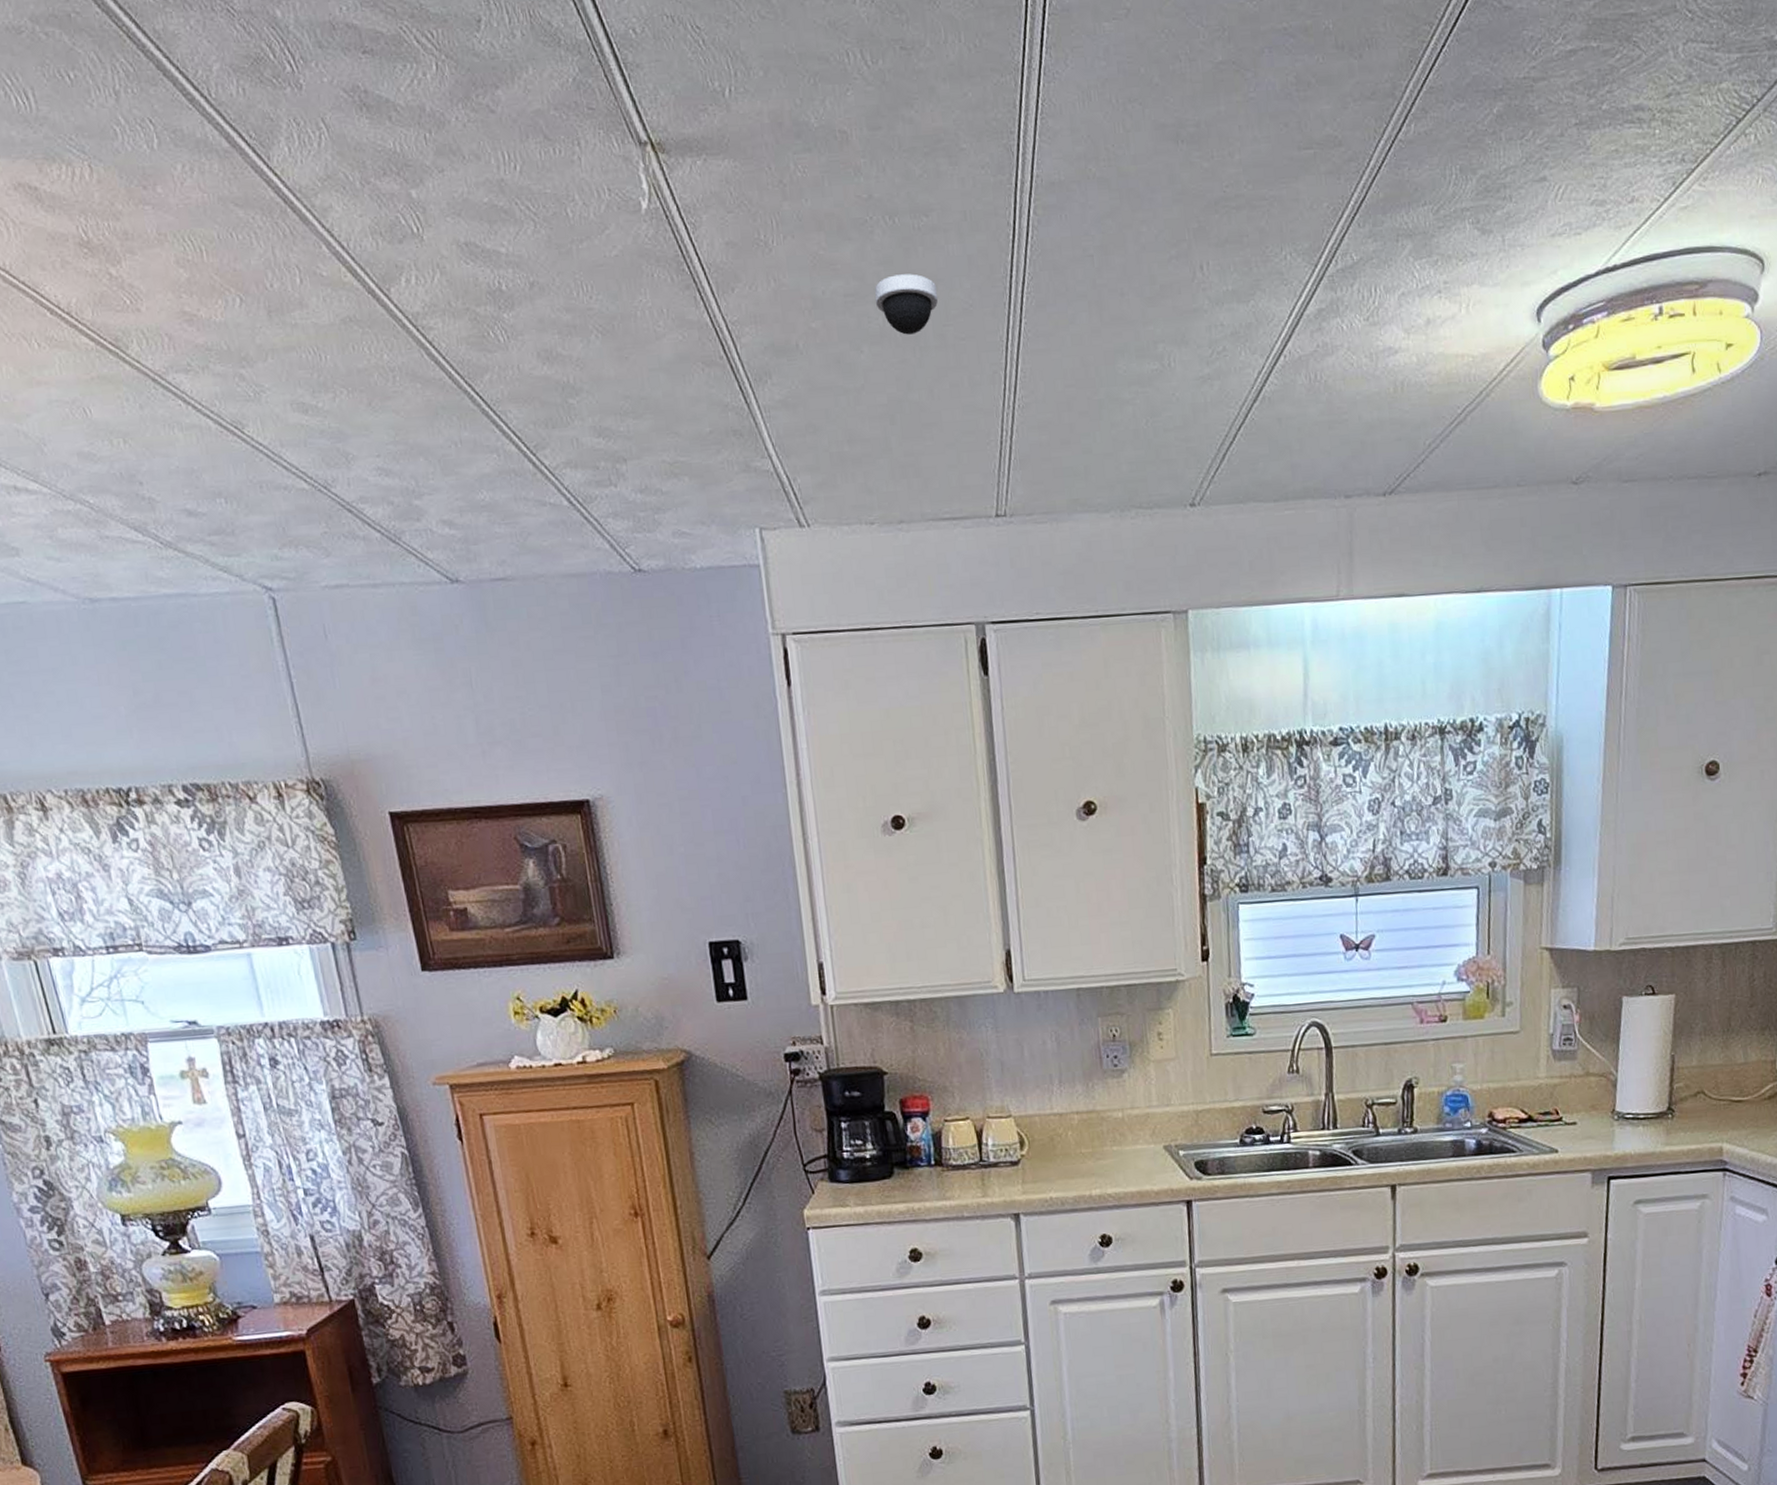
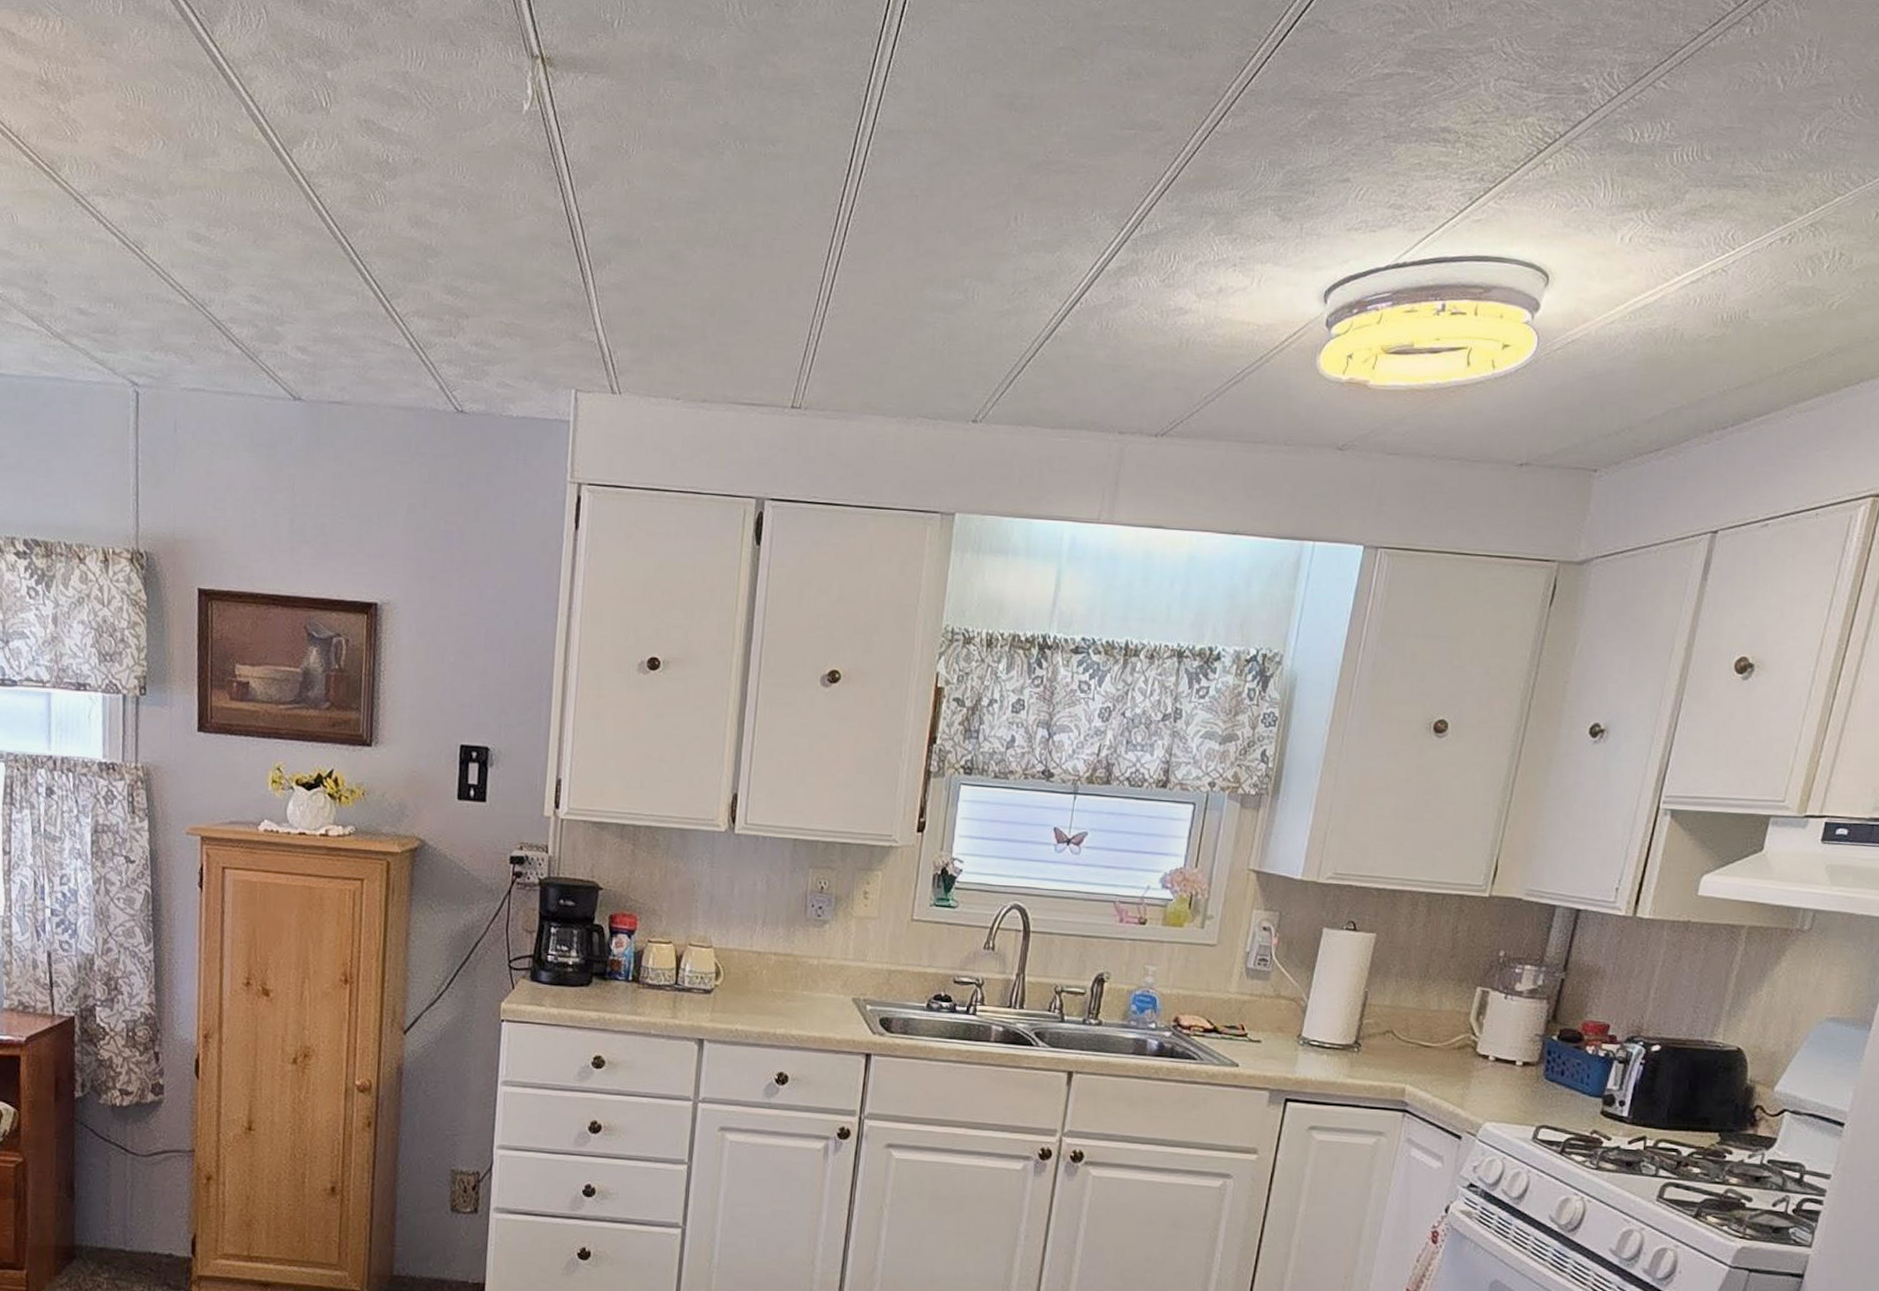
dome security camera: present [874,274,939,335] -> none [714,191,773,243]

